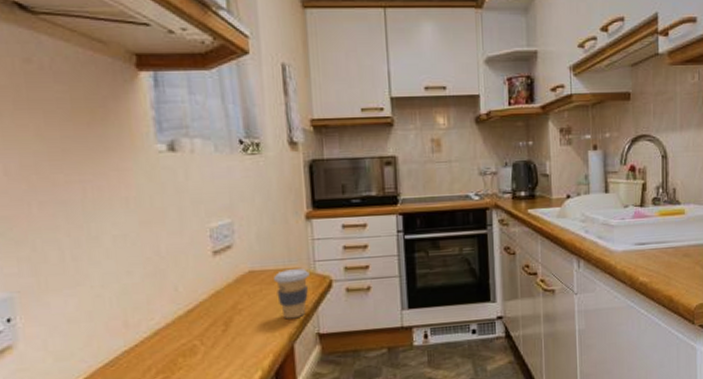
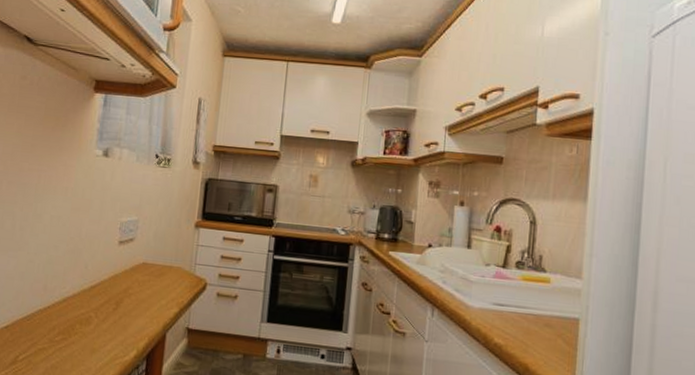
coffee cup: present [274,269,310,319] -> none [160,267,190,311]

